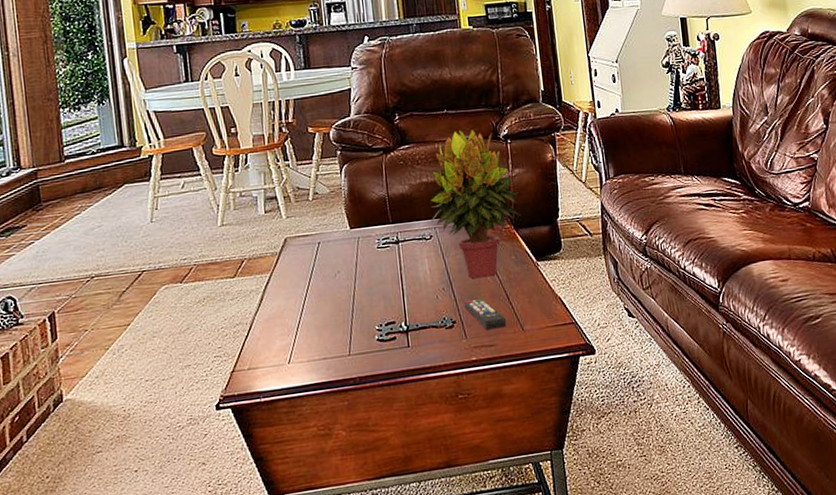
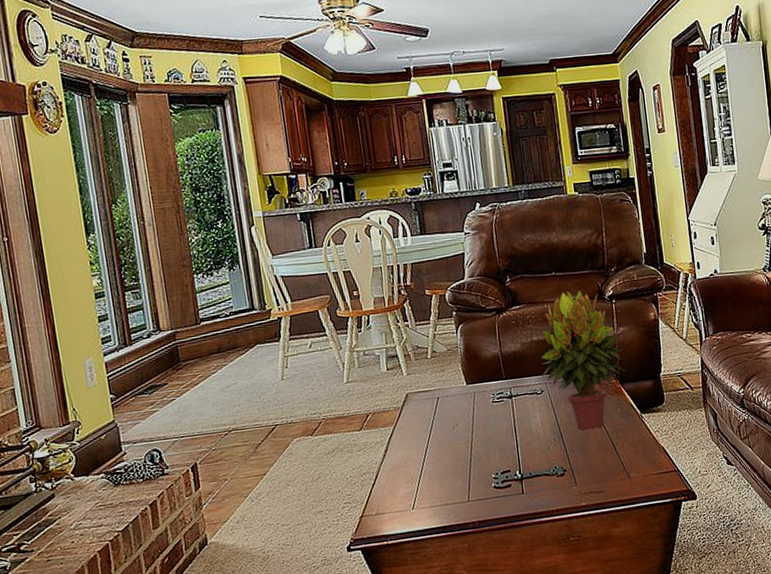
remote control: present [464,299,507,330] -> none [573,449,614,478]

